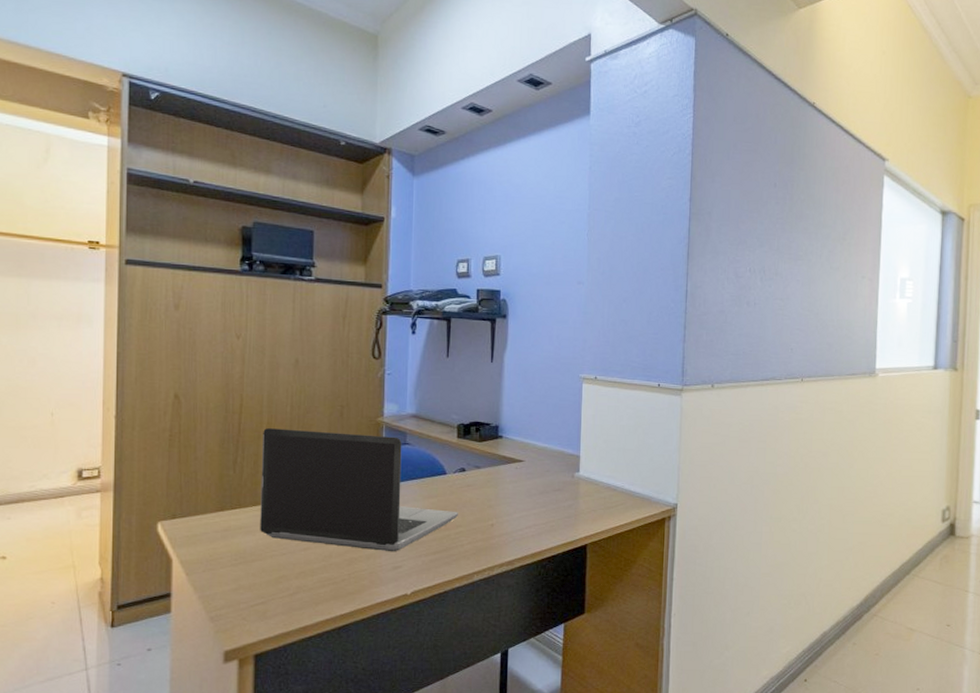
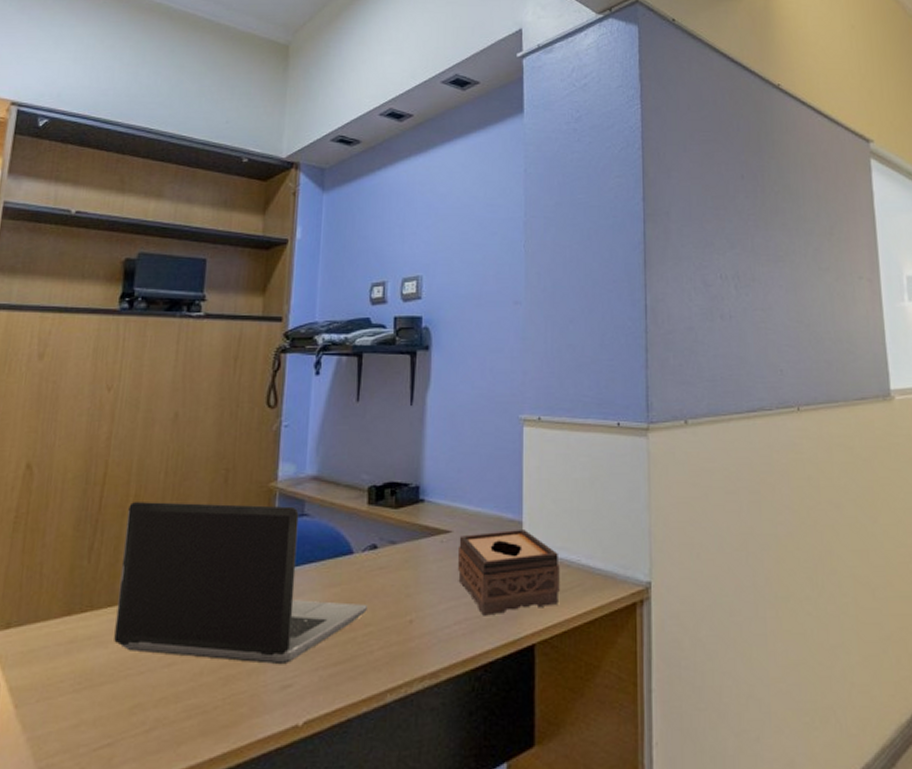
tissue box: none [529,462,608,523] -> present [458,530,560,616]

